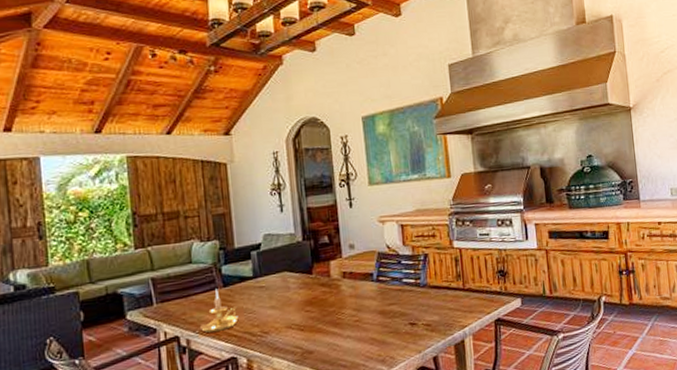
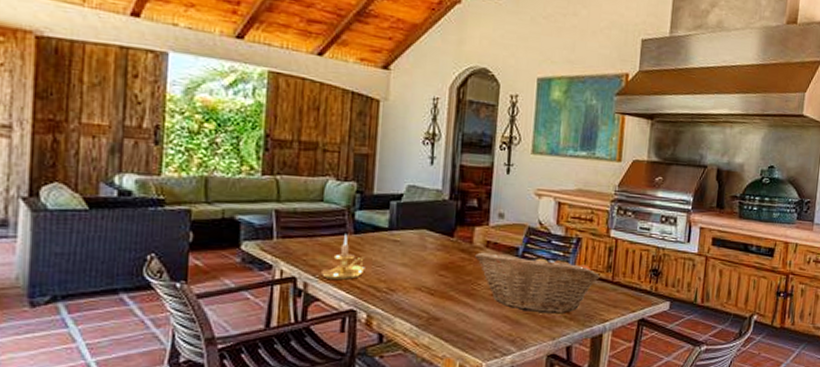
fruit basket: none [335,275,452,331] -> present [475,252,600,314]

